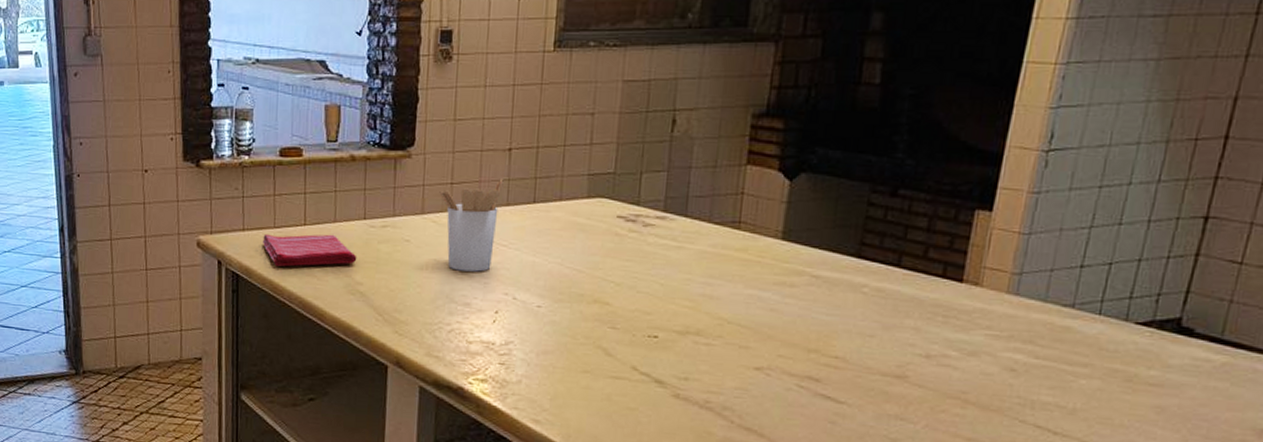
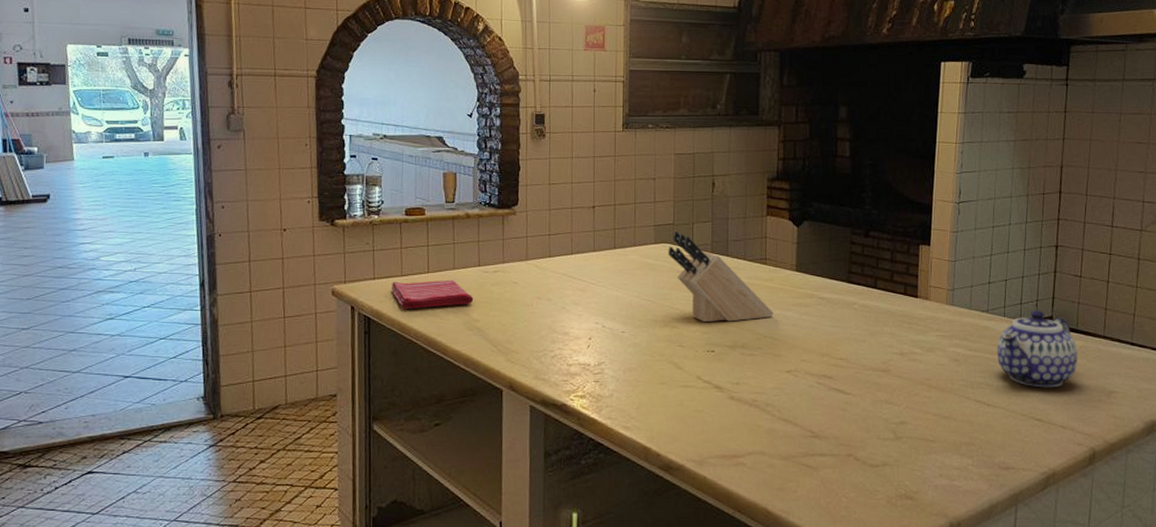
utensil holder: present [439,179,504,272] -> none [540,230,590,306]
knife block: none [604,182,744,301] -> present [668,230,773,323]
teapot: none [1078,308,1217,418] -> present [996,310,1078,388]

